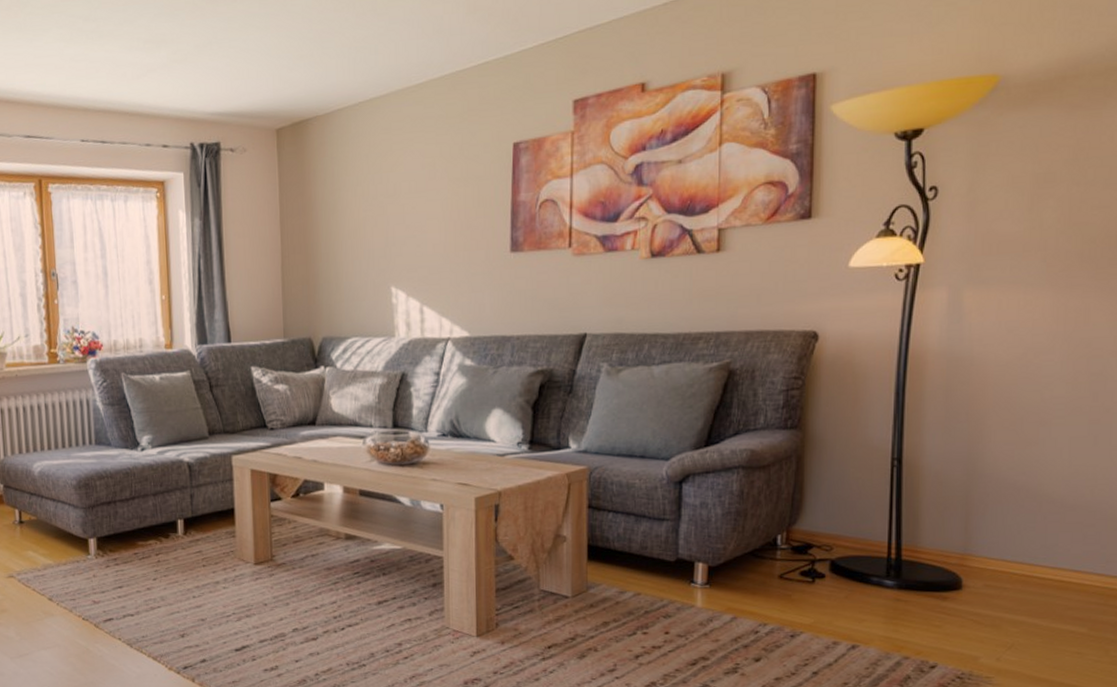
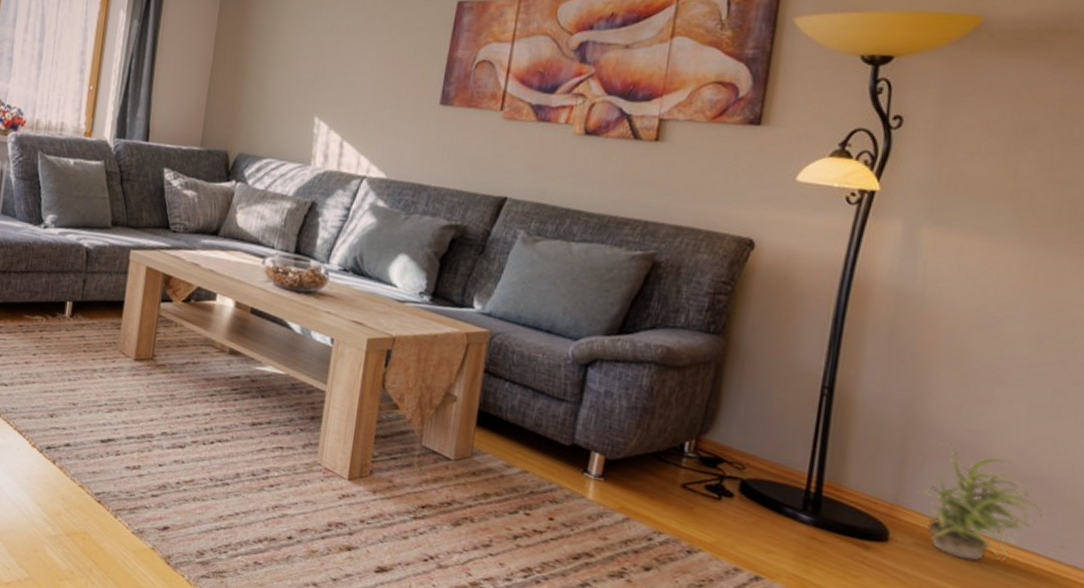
potted plant: none [982,488,1089,591] -> present [917,442,1042,561]

